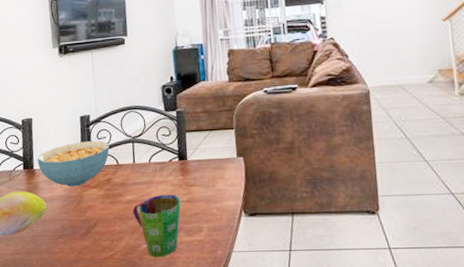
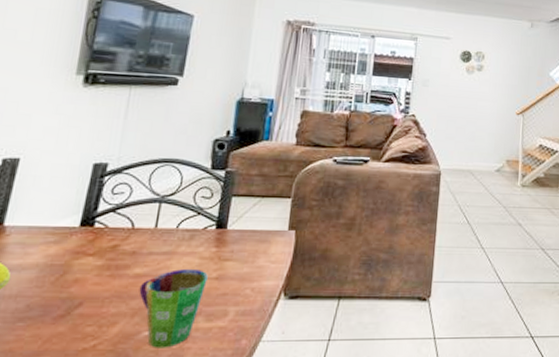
cereal bowl: present [37,140,110,187] -> none [12,195,127,253]

